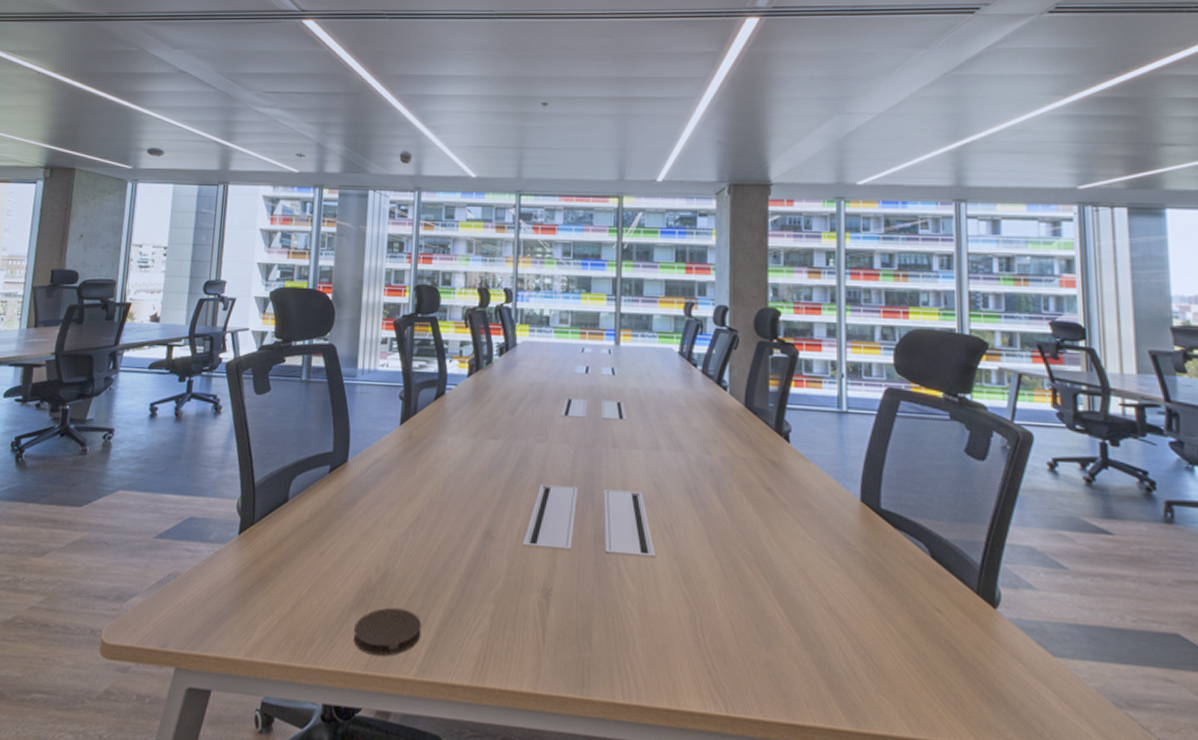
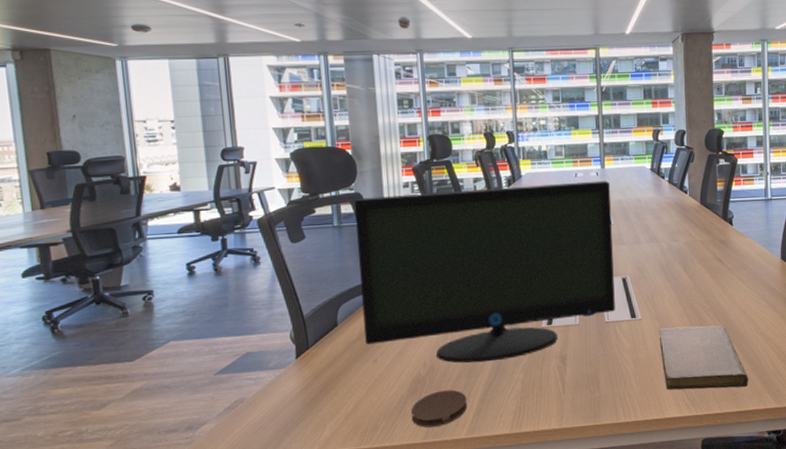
monitor: none [315,350,626,581] -> present [355,180,615,363]
notebook: none [678,573,807,687] -> present [658,325,748,390]

